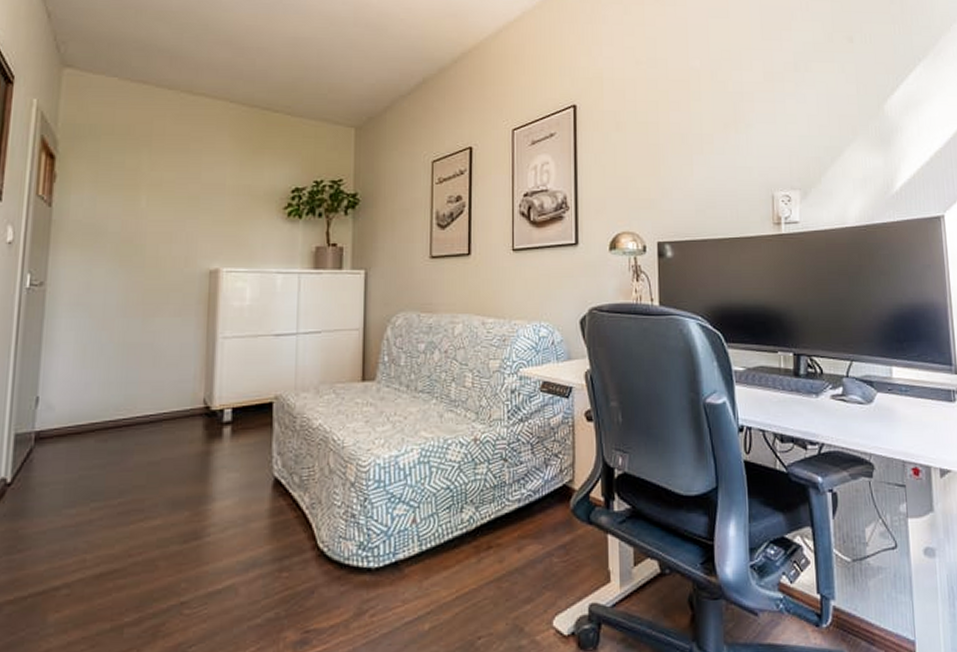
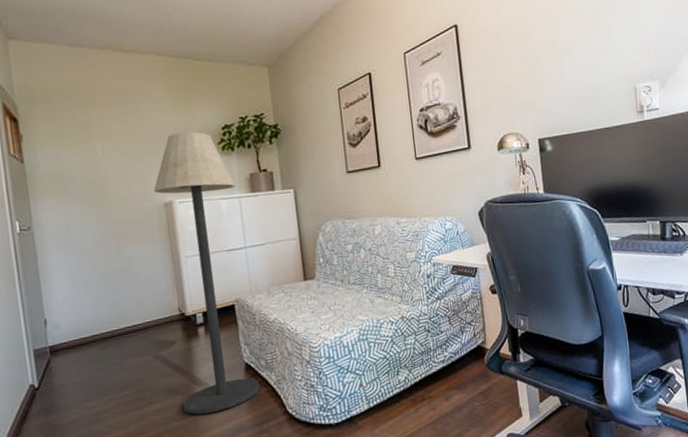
floor lamp: none [187,192,297,539] -> present [153,132,260,415]

